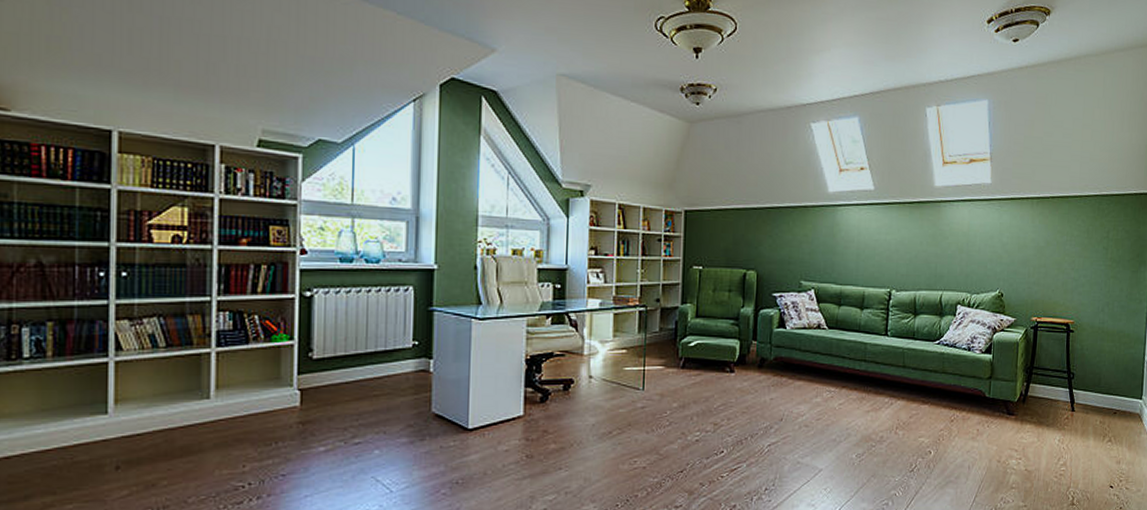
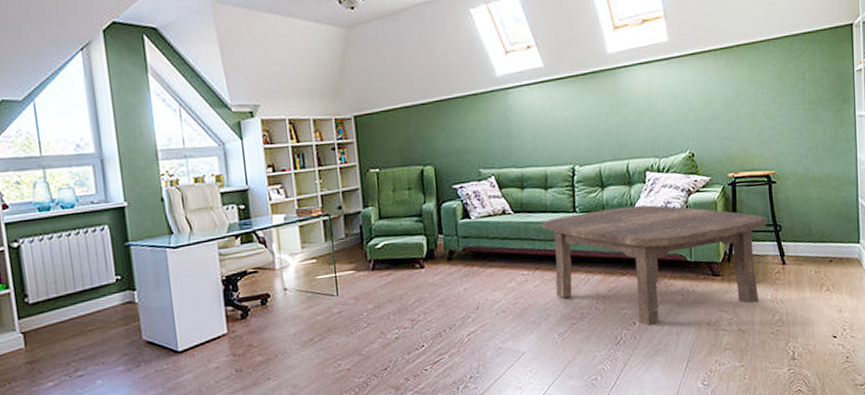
coffee table: none [854,336,1063,457] -> present [542,205,768,326]

